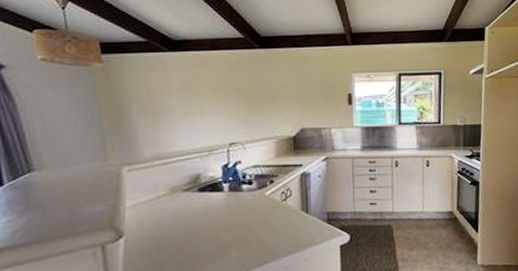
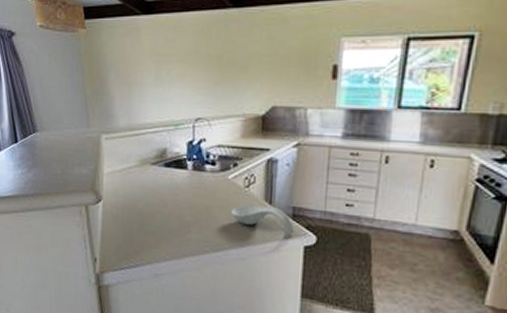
spoon rest: none [270,215,330,241] -> present [230,204,294,238]

